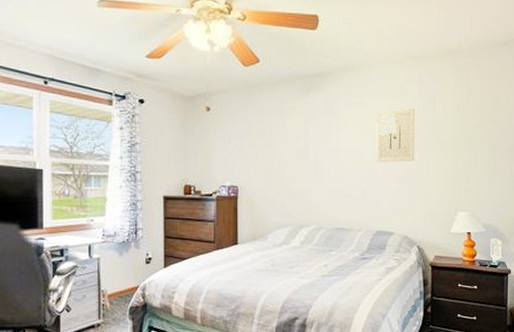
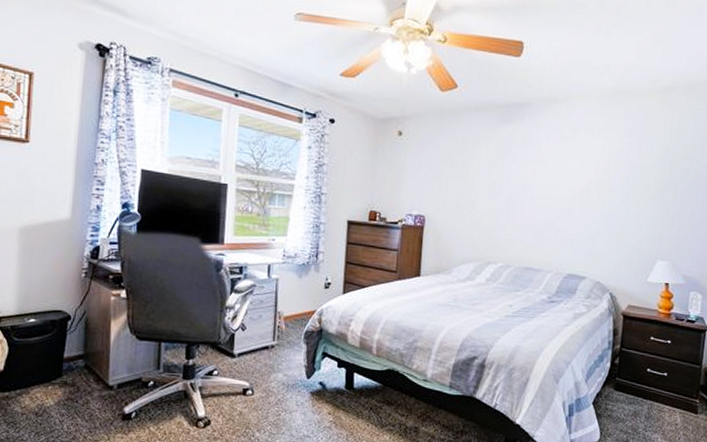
wall art: present [376,108,415,163] -> none [573,146,619,203]

